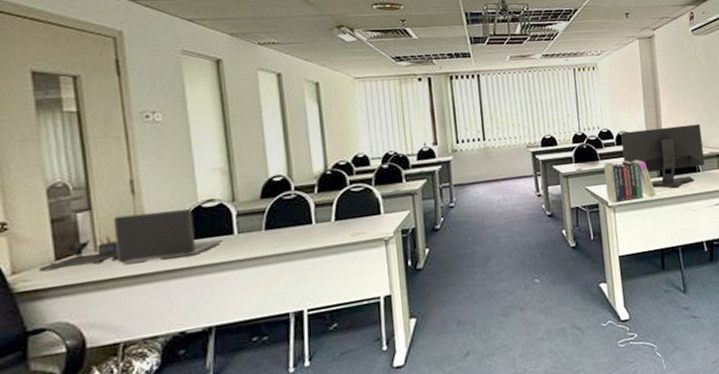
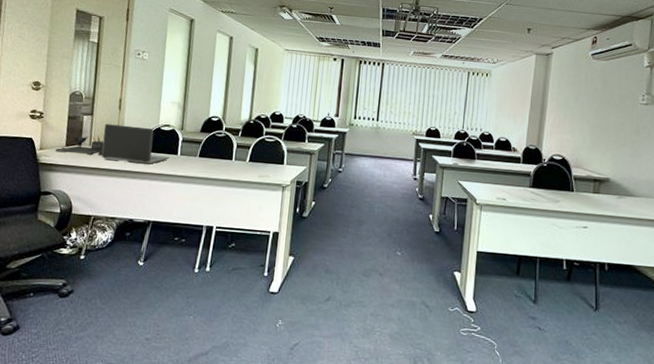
books: present [603,159,656,203] -> none [477,162,525,205]
computer monitor: present [620,124,705,189] -> none [499,138,583,201]

